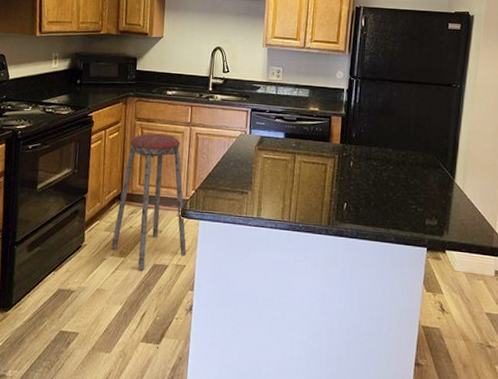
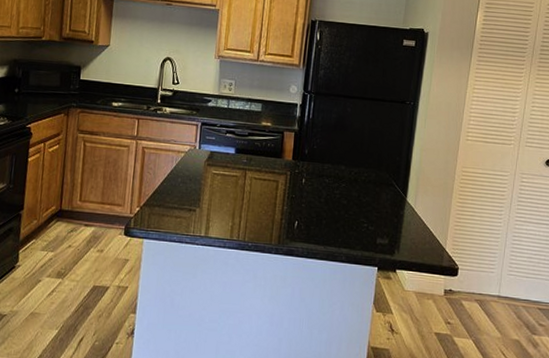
music stool: present [111,133,187,270] -> none [47,146,130,292]

